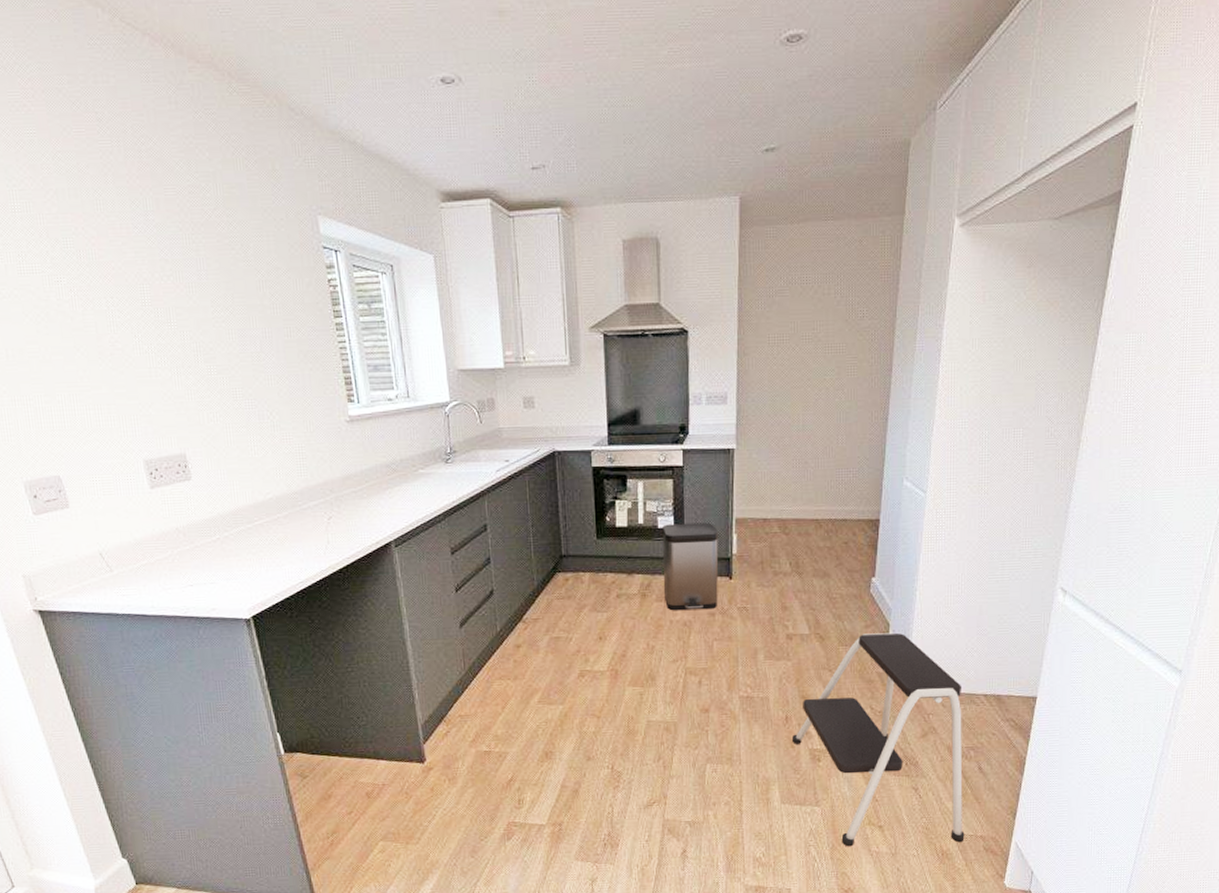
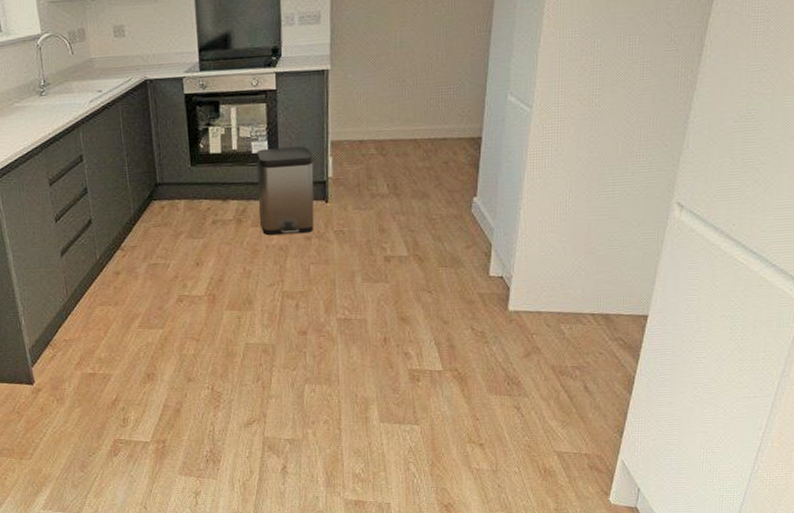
step stool: present [791,633,965,847] -> none [390,253,569,464]

